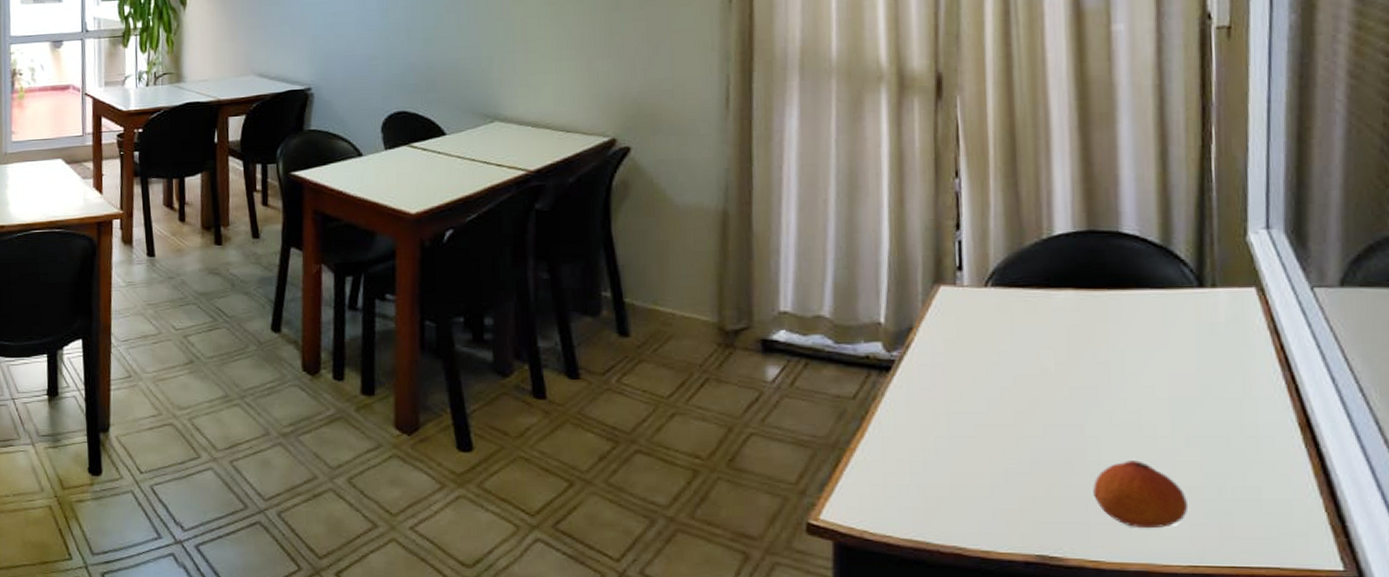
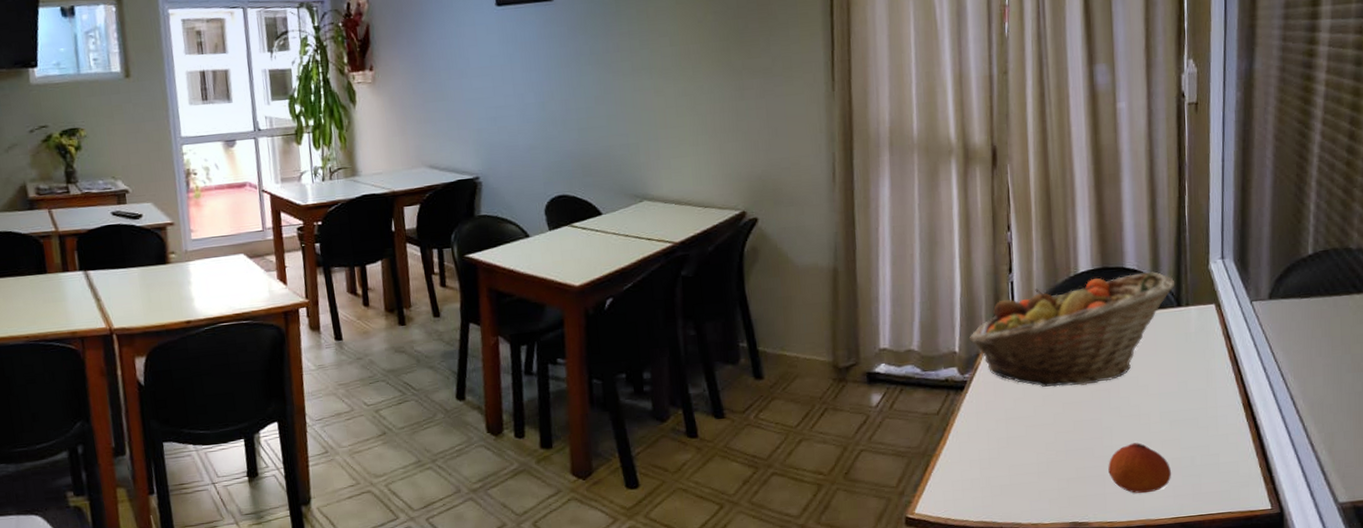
fruit basket: none [898,240,1196,379] -> present [968,271,1175,387]

